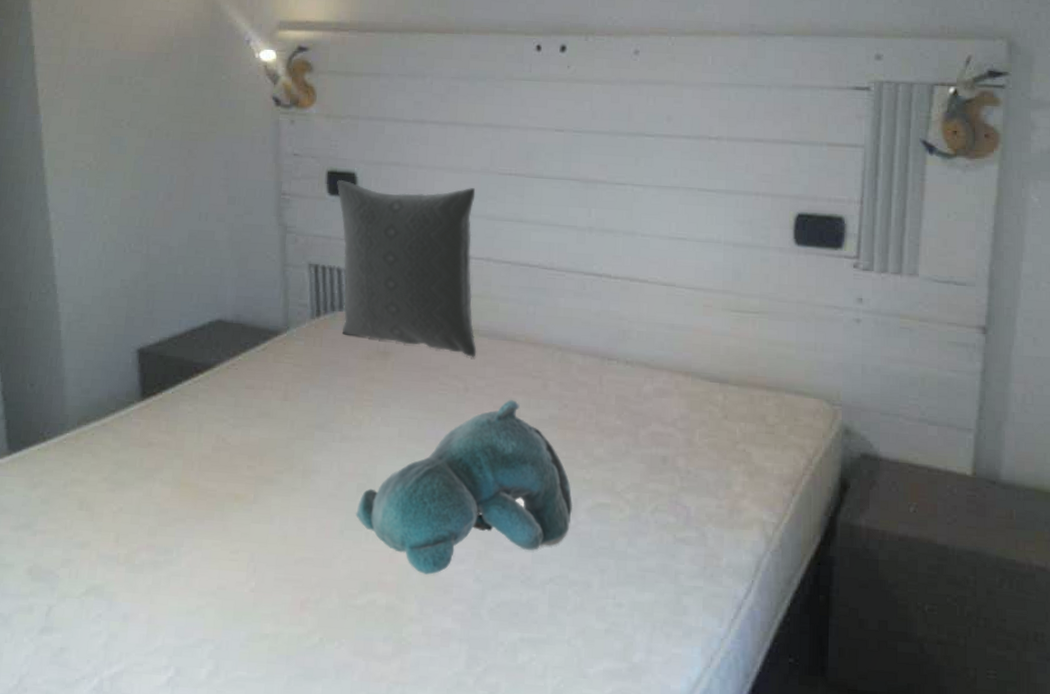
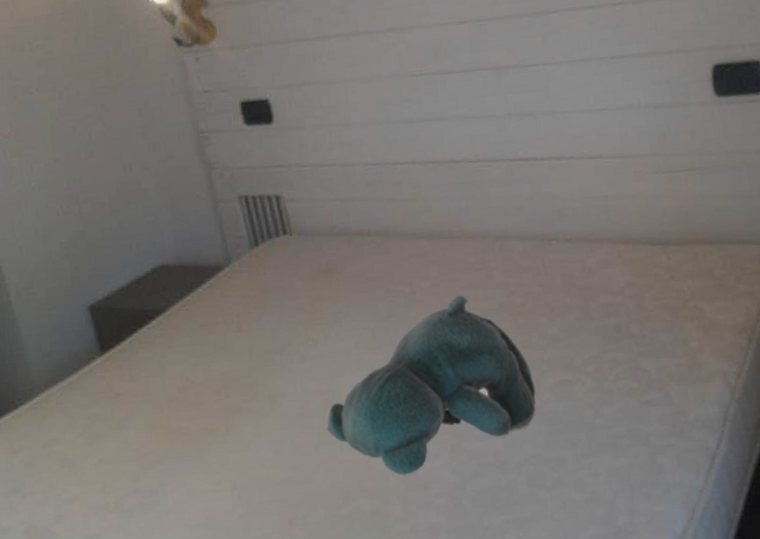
pillow: present [337,179,477,357] -> none [252,94,417,261]

